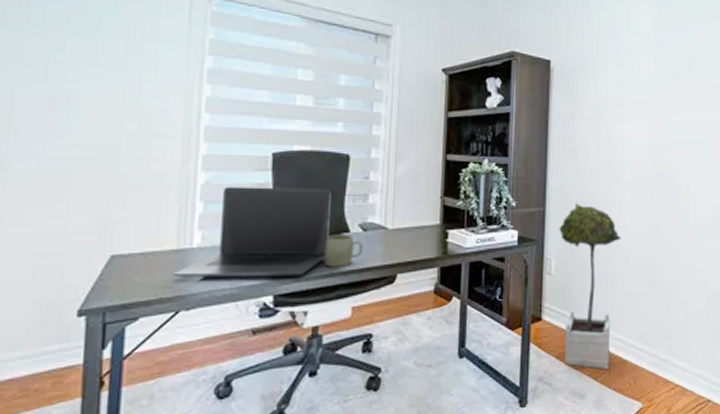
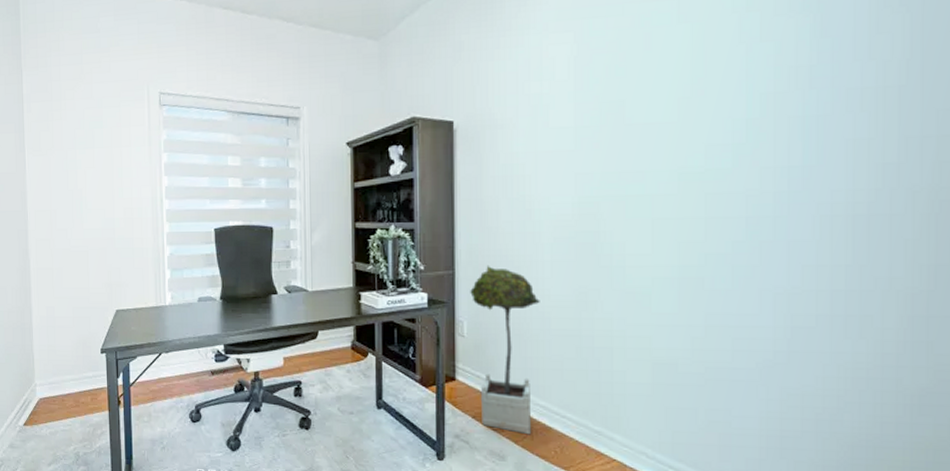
laptop computer: present [172,186,331,279] -> none [155,257,261,330]
mug: present [324,234,364,267] -> none [259,296,290,323]

